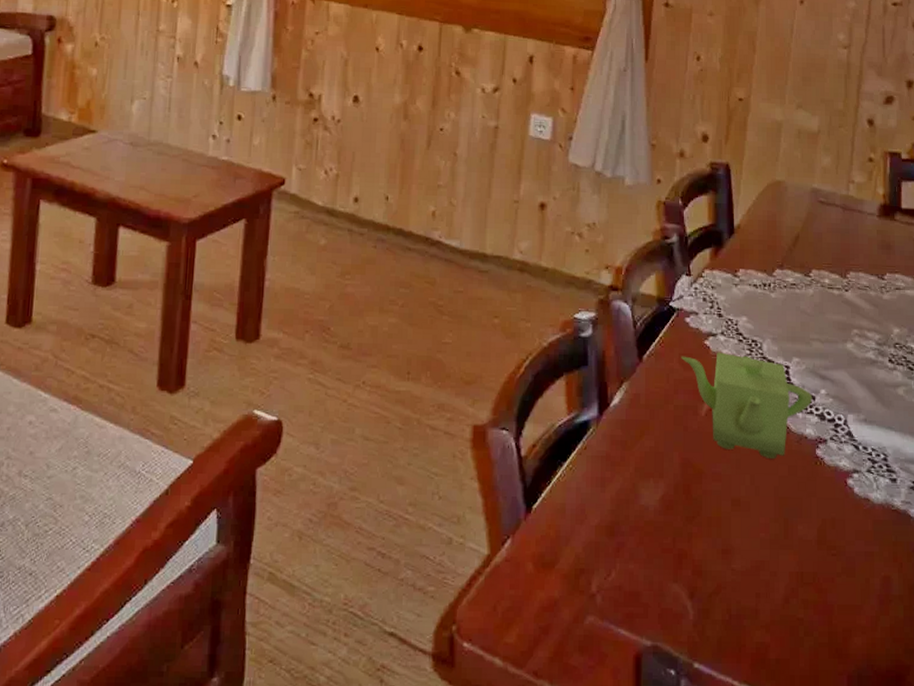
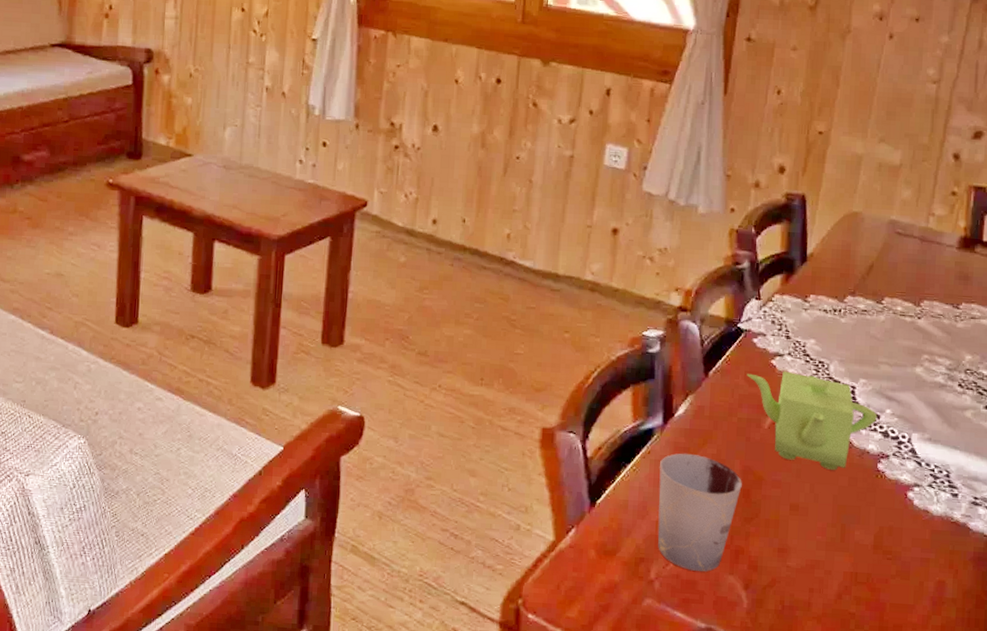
cup: none [597,447,682,580] -> present [658,453,742,572]

